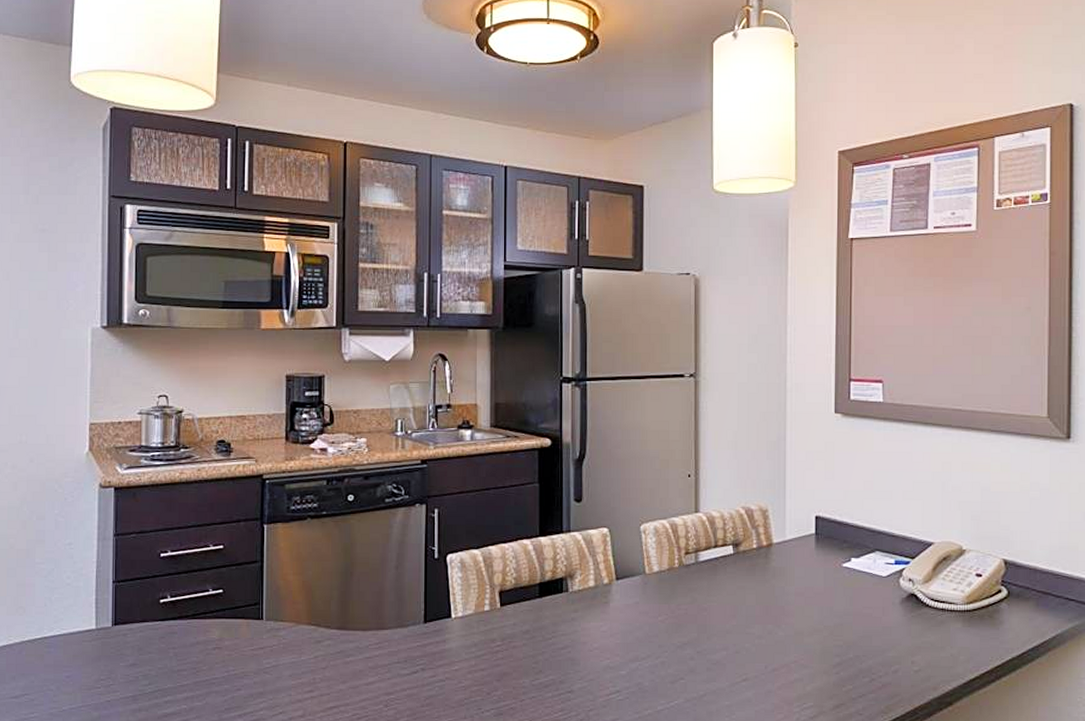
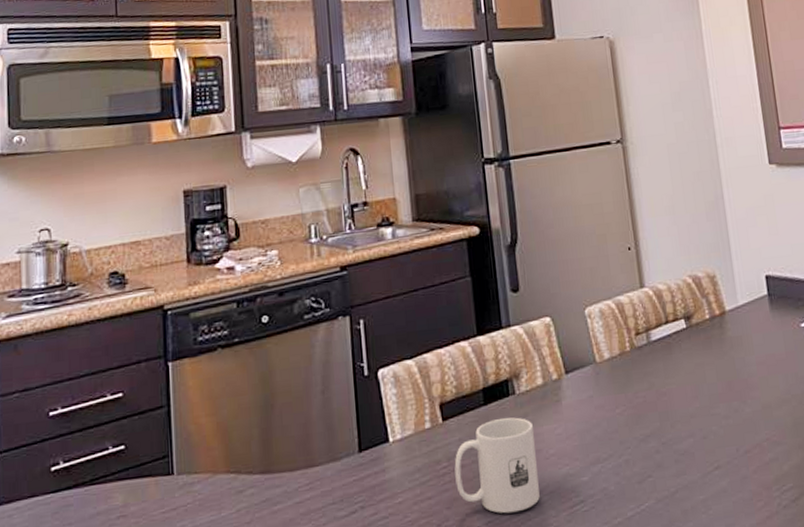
mug: none [507,611,581,692] -> present [454,417,540,514]

